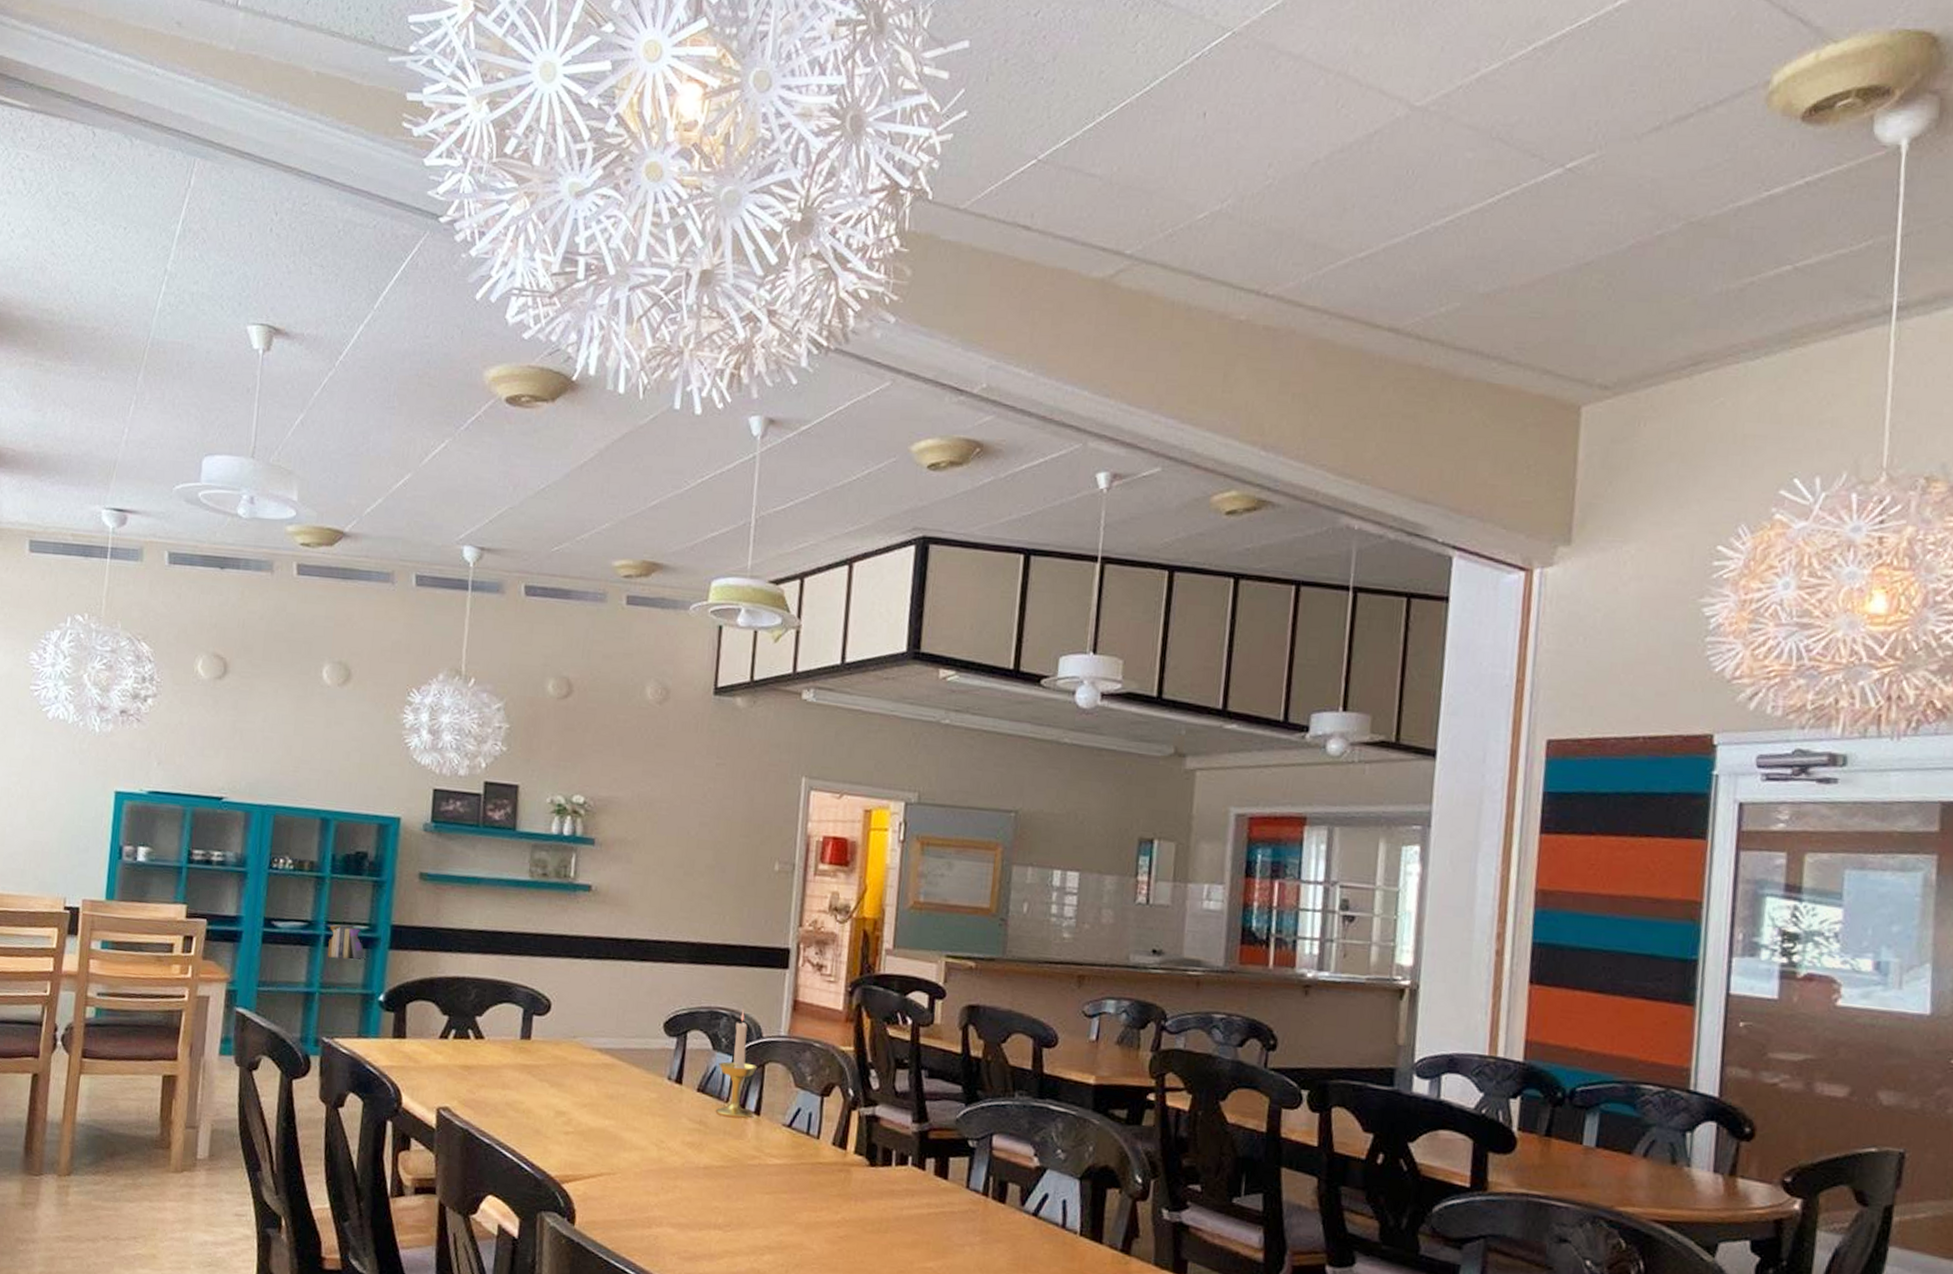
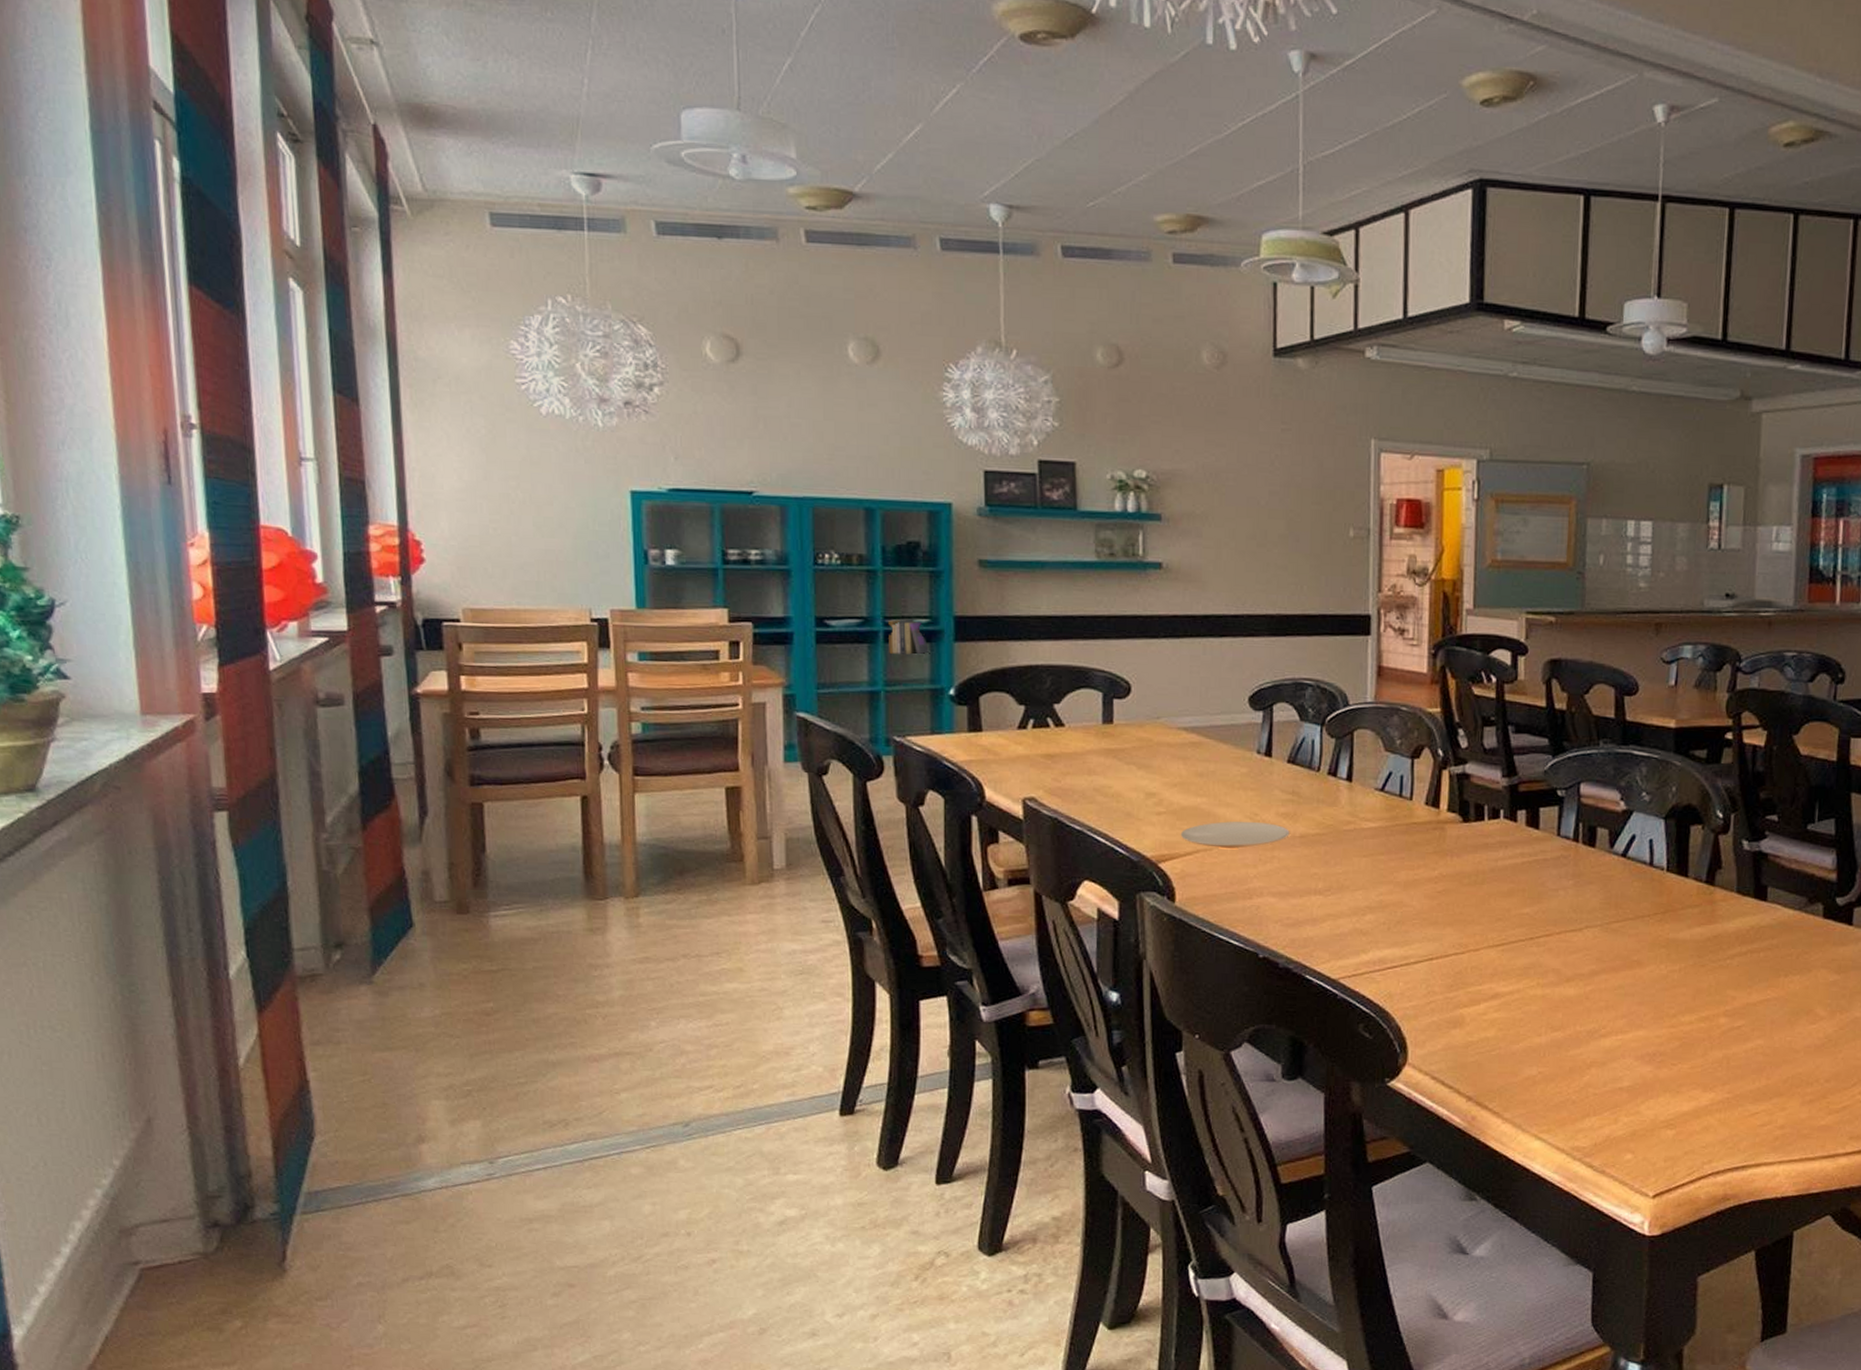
plate: none [585,1146,694,1176] -> present [1180,821,1290,849]
candlestick: present [716,1009,758,1119] -> none [1307,678,1347,787]

